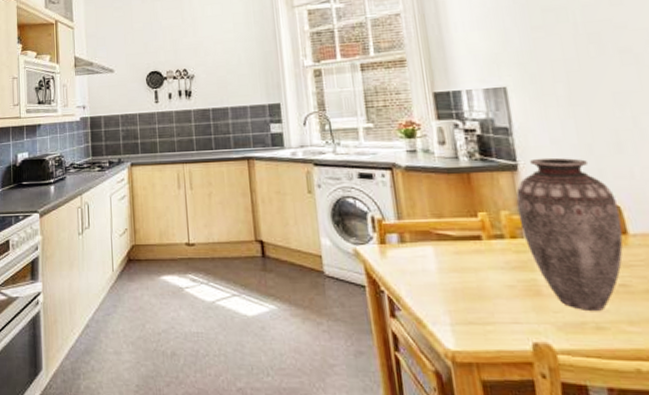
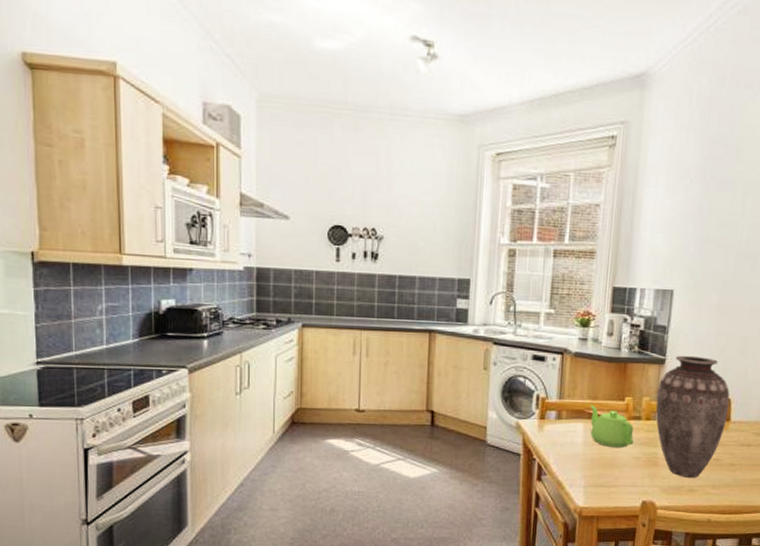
teapot: none [437,224,503,274] -> present [590,405,634,447]

